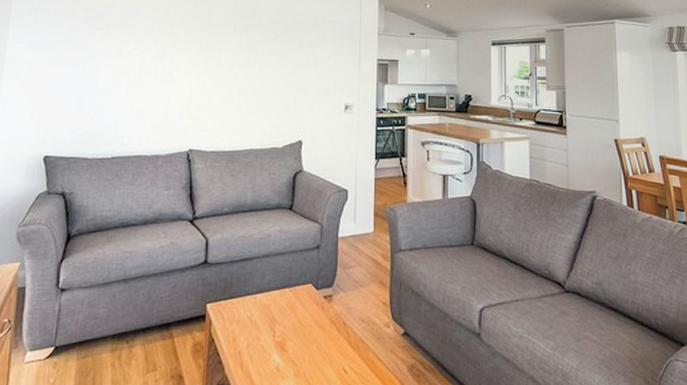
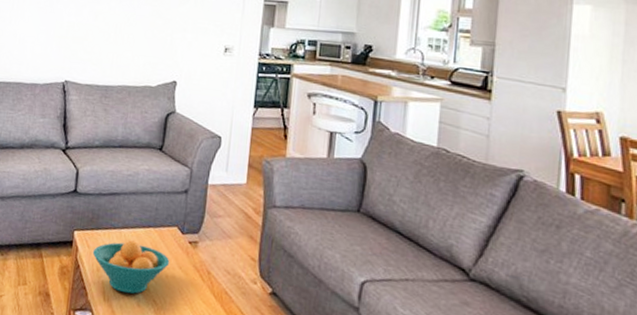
fruit bowl: none [227,304,307,360] -> present [92,240,170,294]

